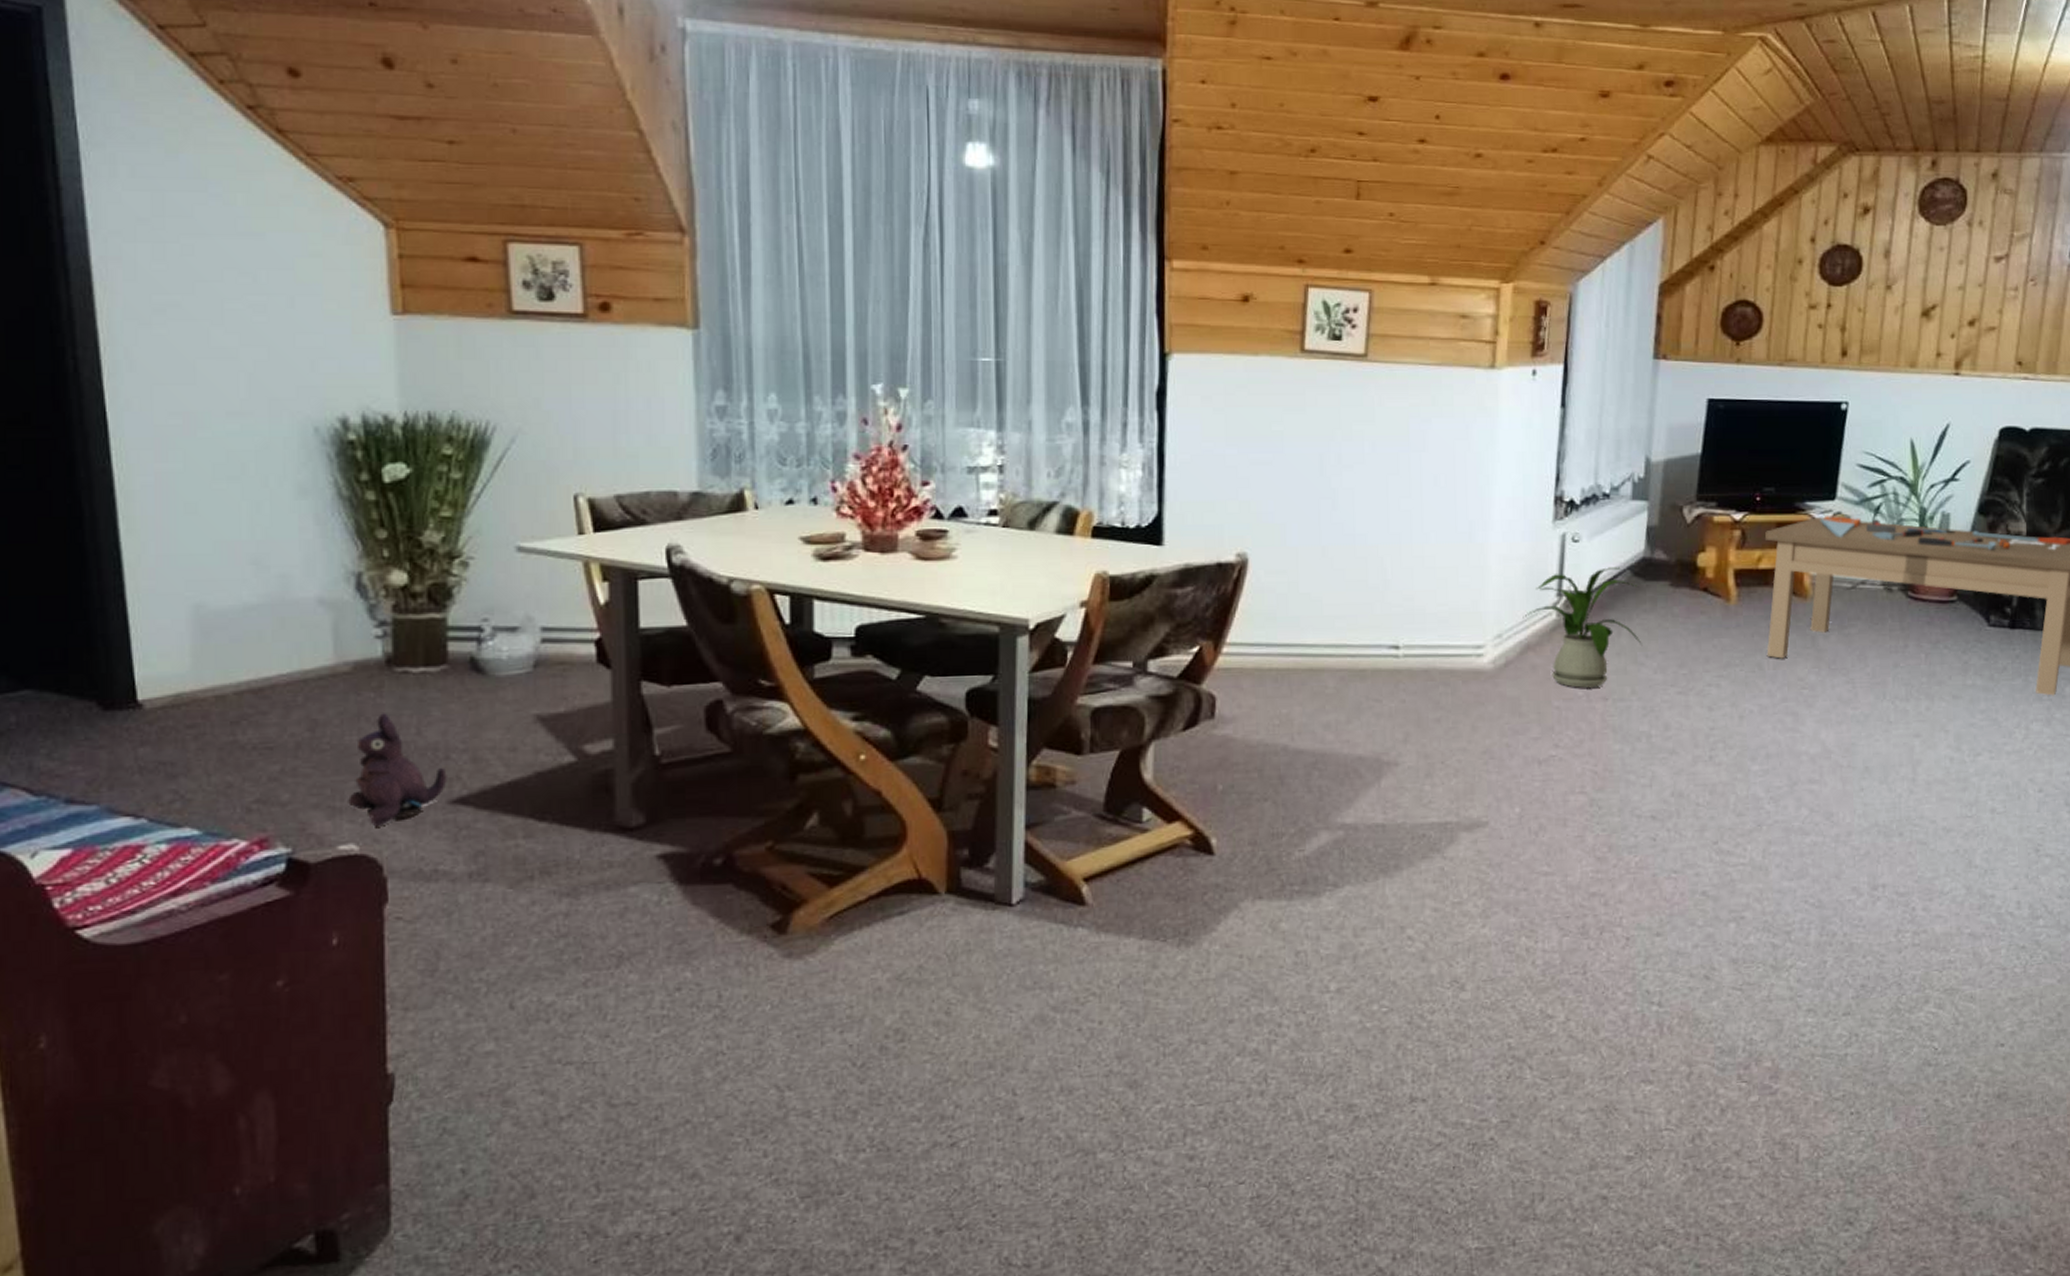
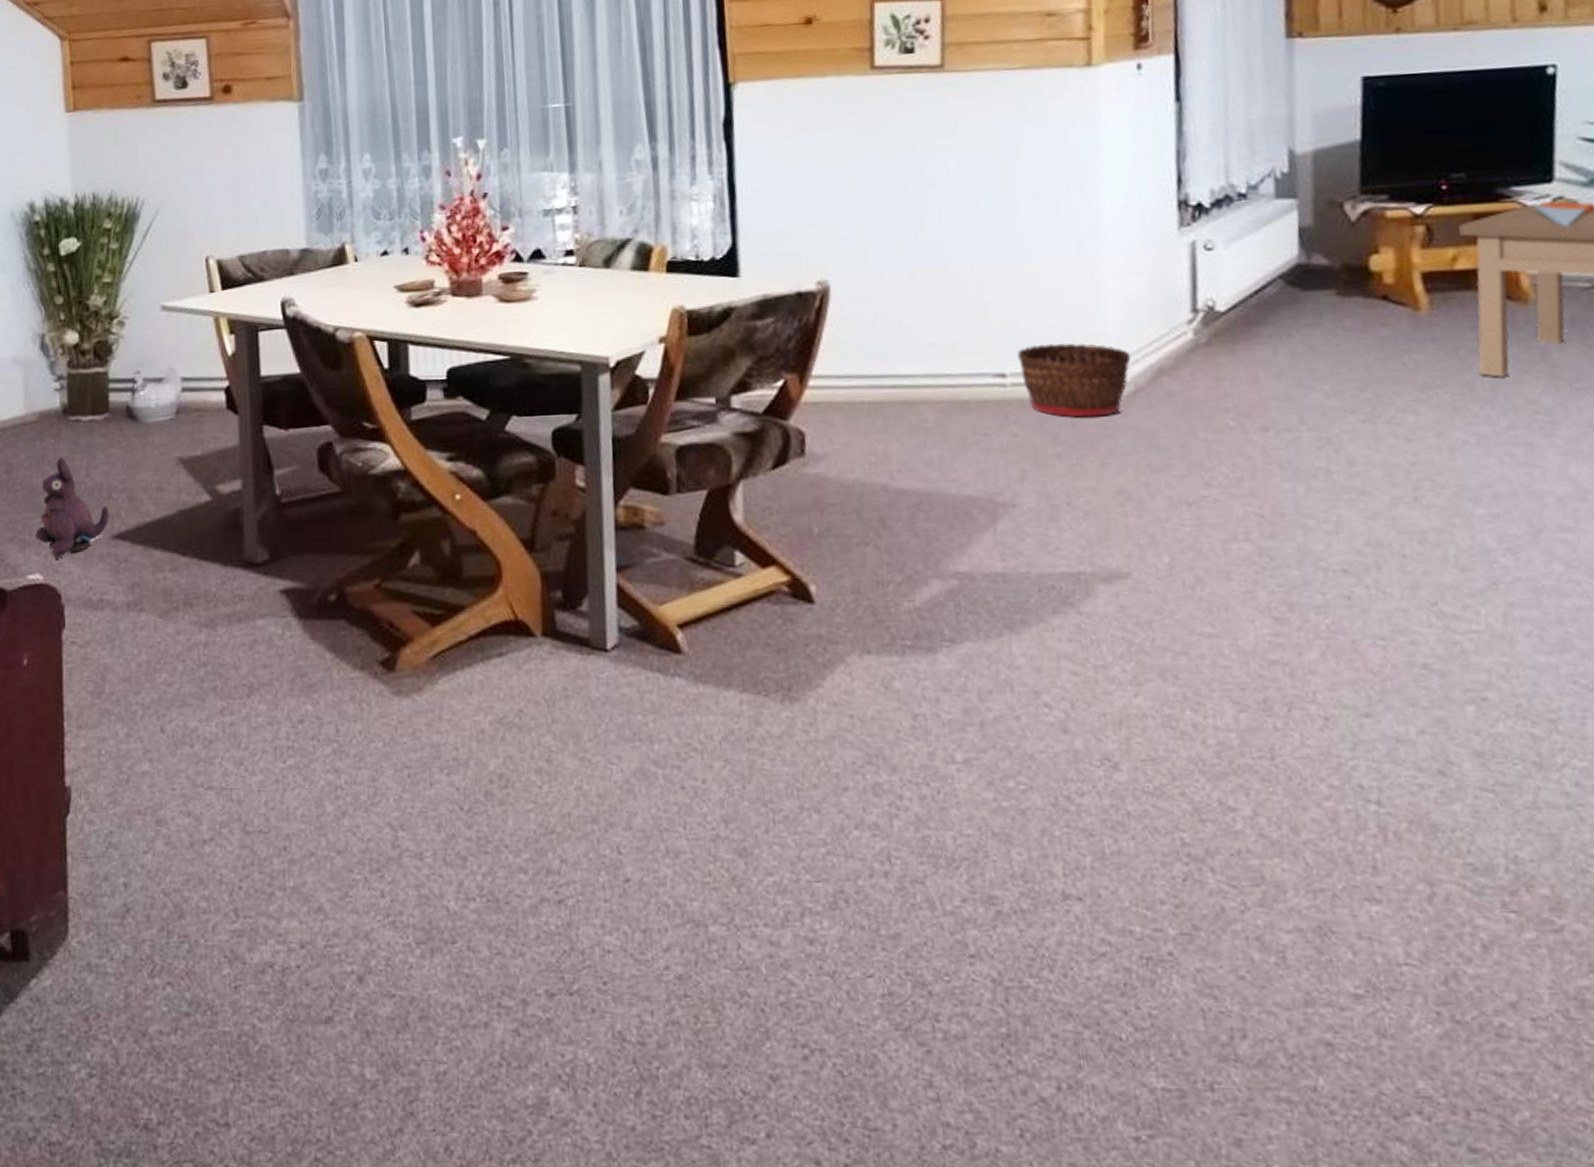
basket: none [1409,619,1505,686] -> present [1016,343,1132,418]
house plant: present [1523,567,1642,688] -> none [1151,276,1308,417]

